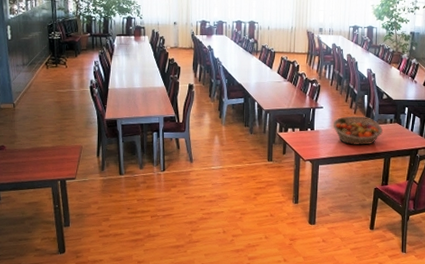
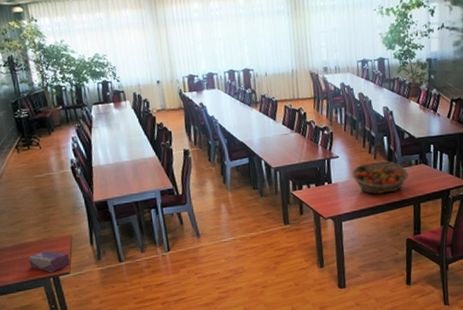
tissue box: none [42,155,77,176] -> present [28,249,71,273]

